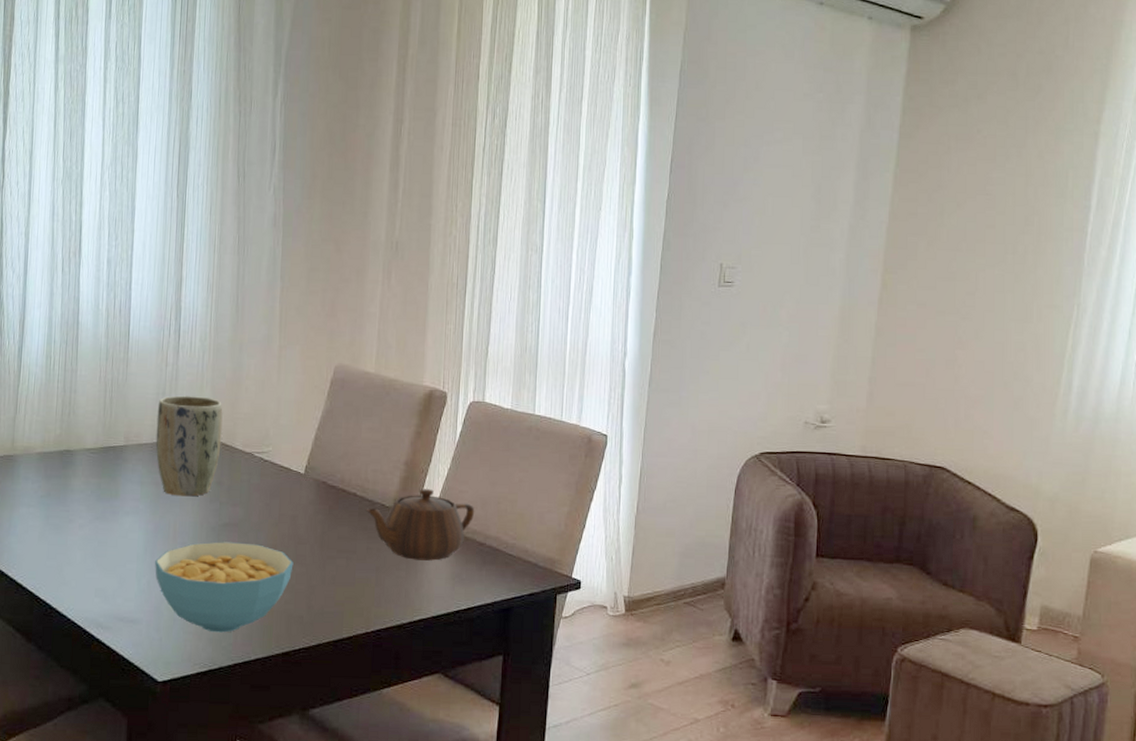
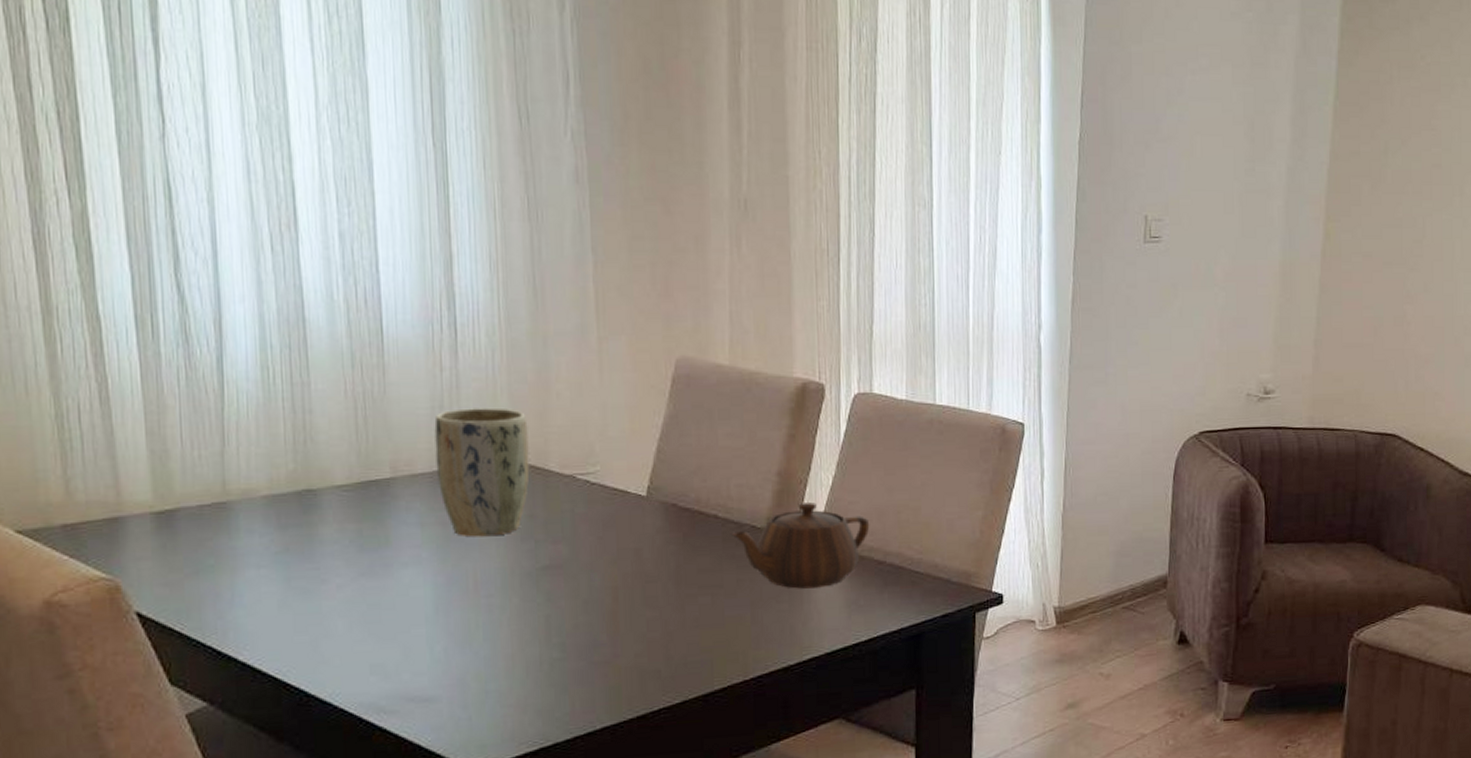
cereal bowl: present [155,542,294,633] -> none [452,588,642,702]

